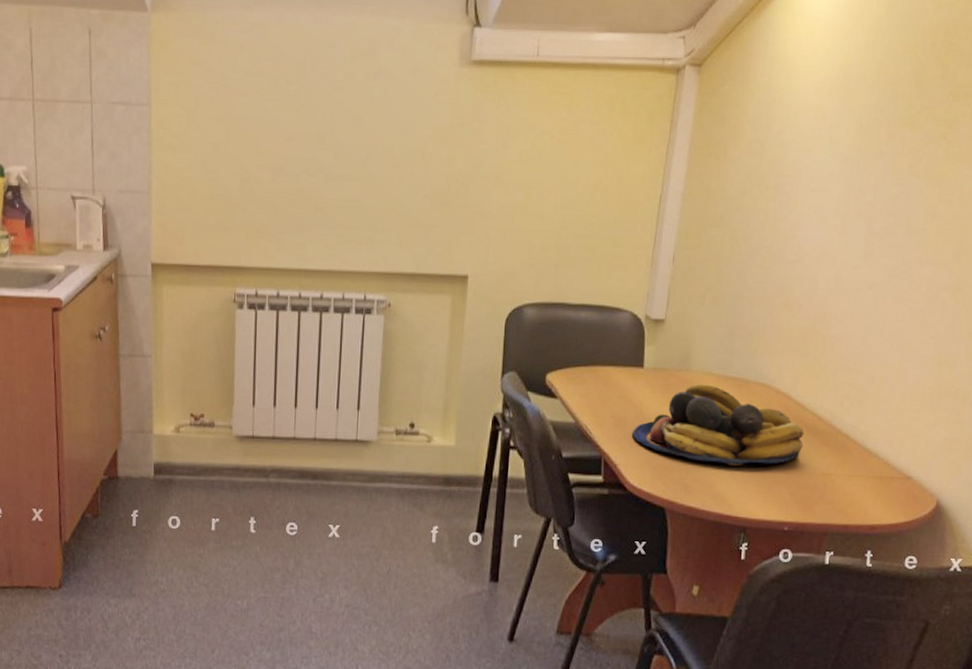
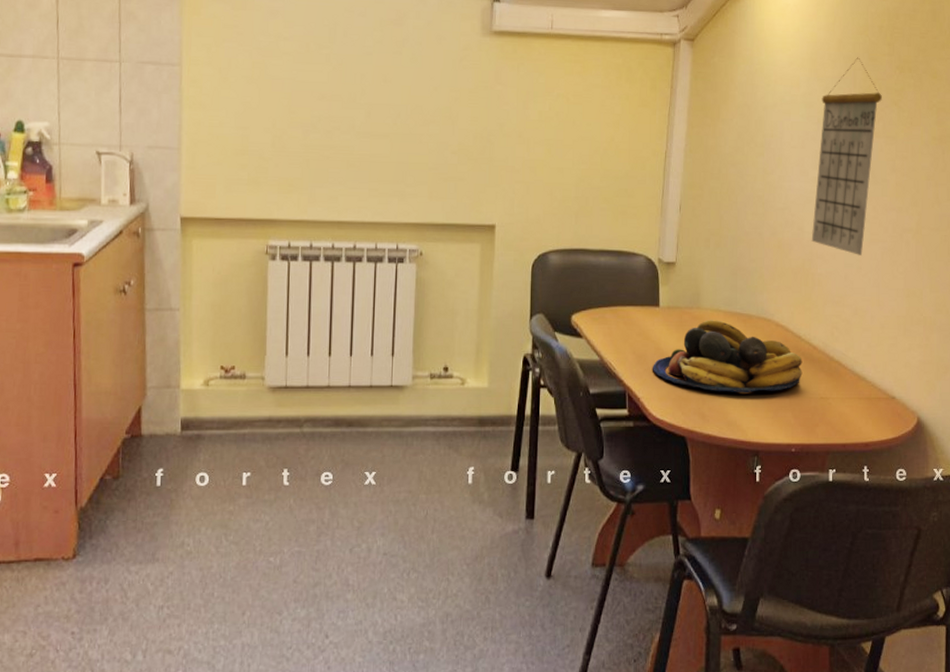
calendar: none [825,82,928,316] -> present [811,57,882,255]

